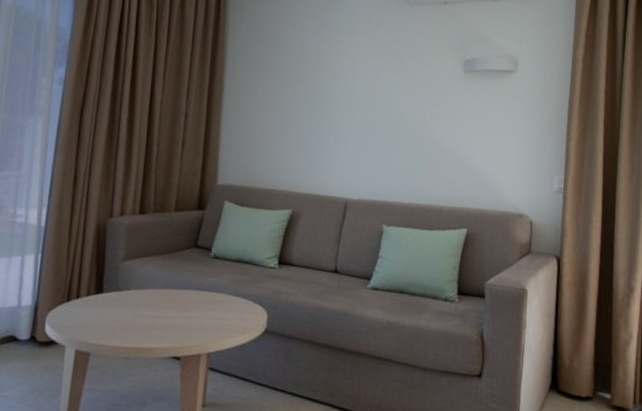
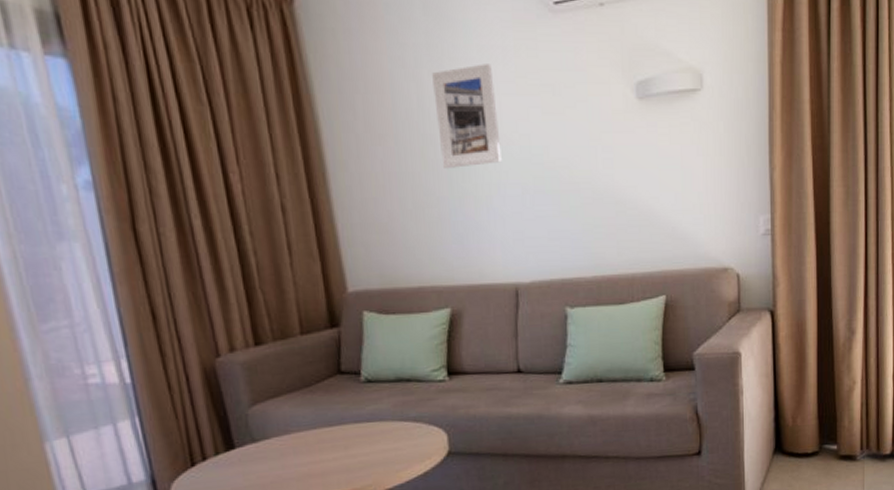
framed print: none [308,33,357,105] -> present [432,64,502,168]

